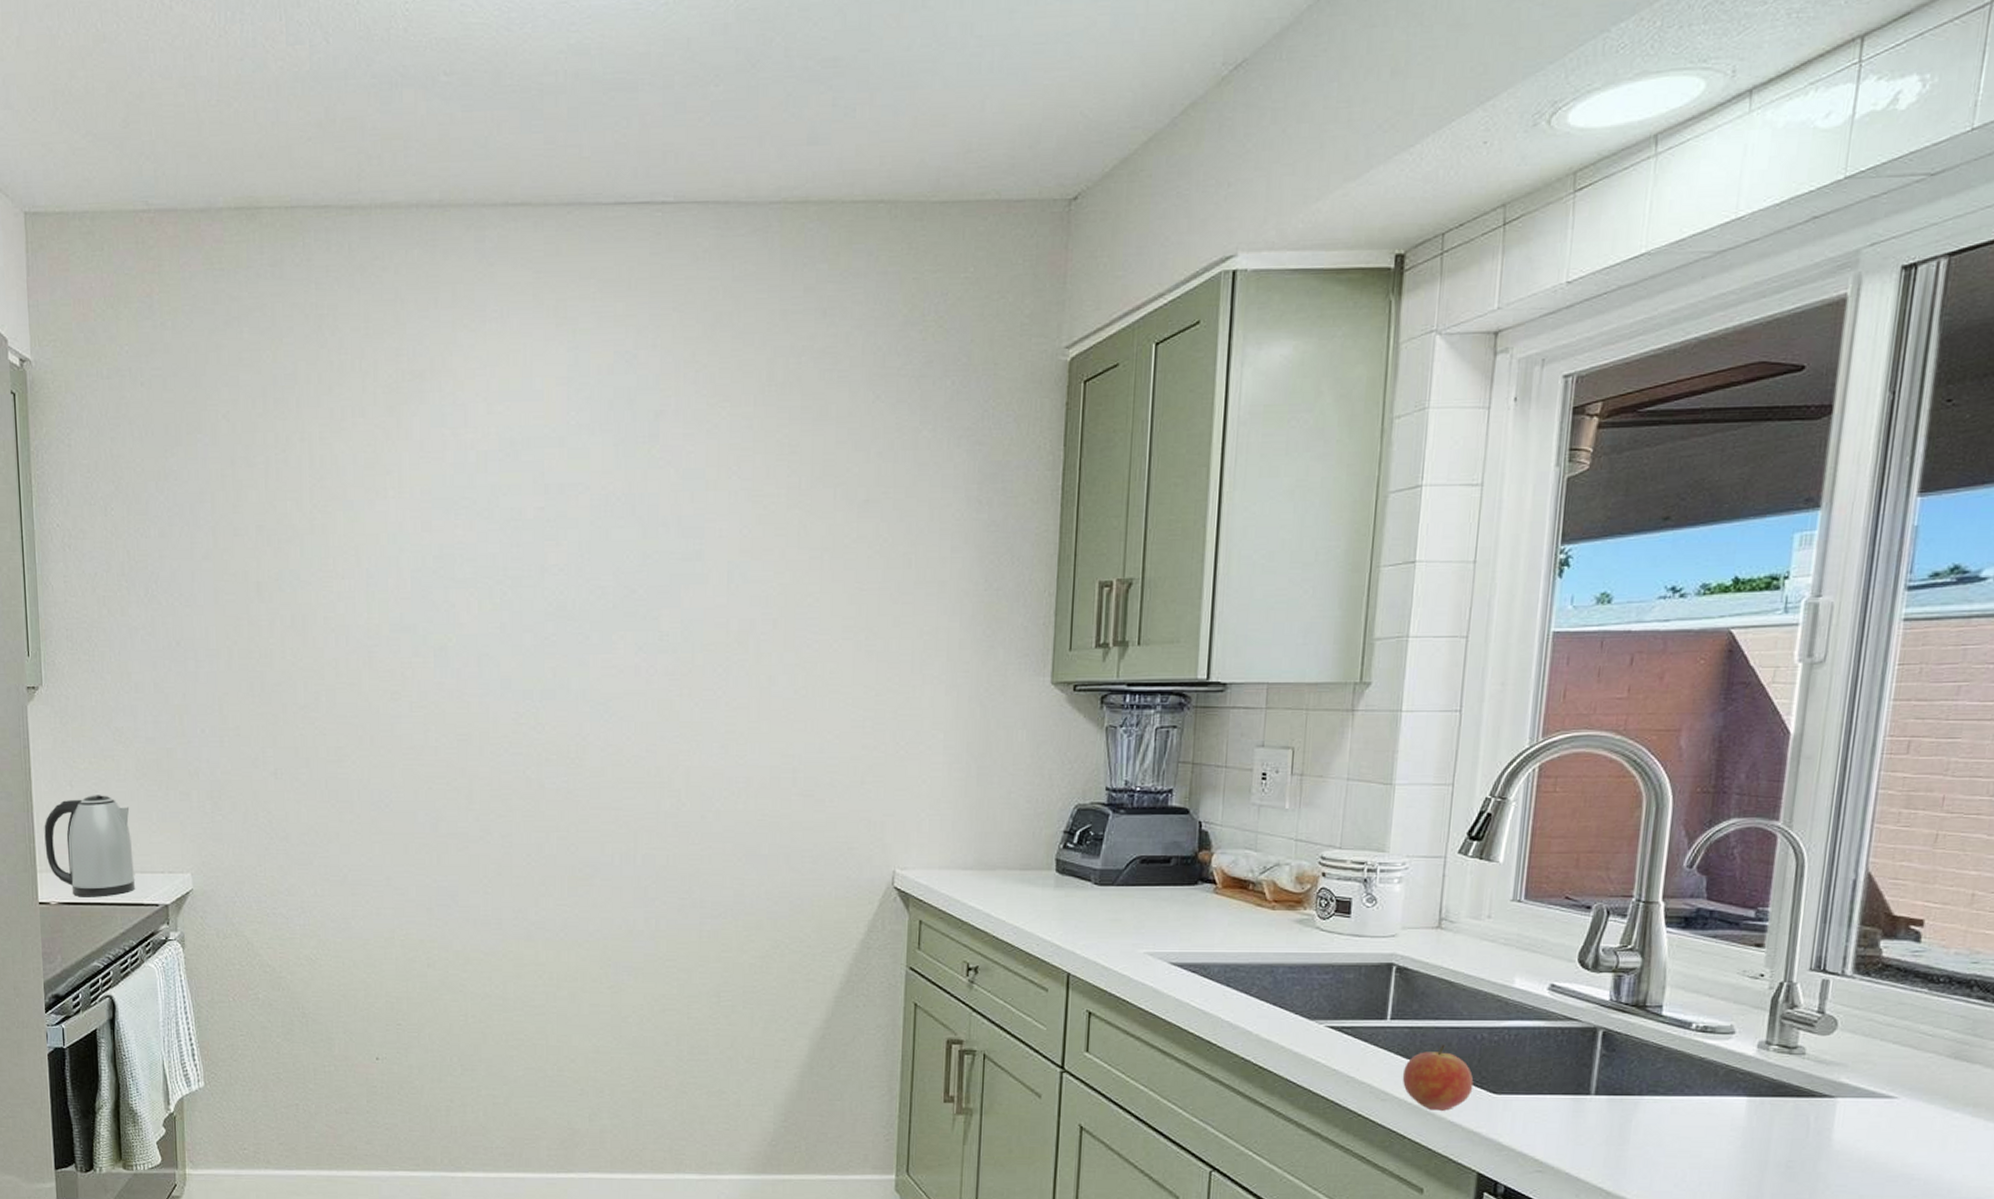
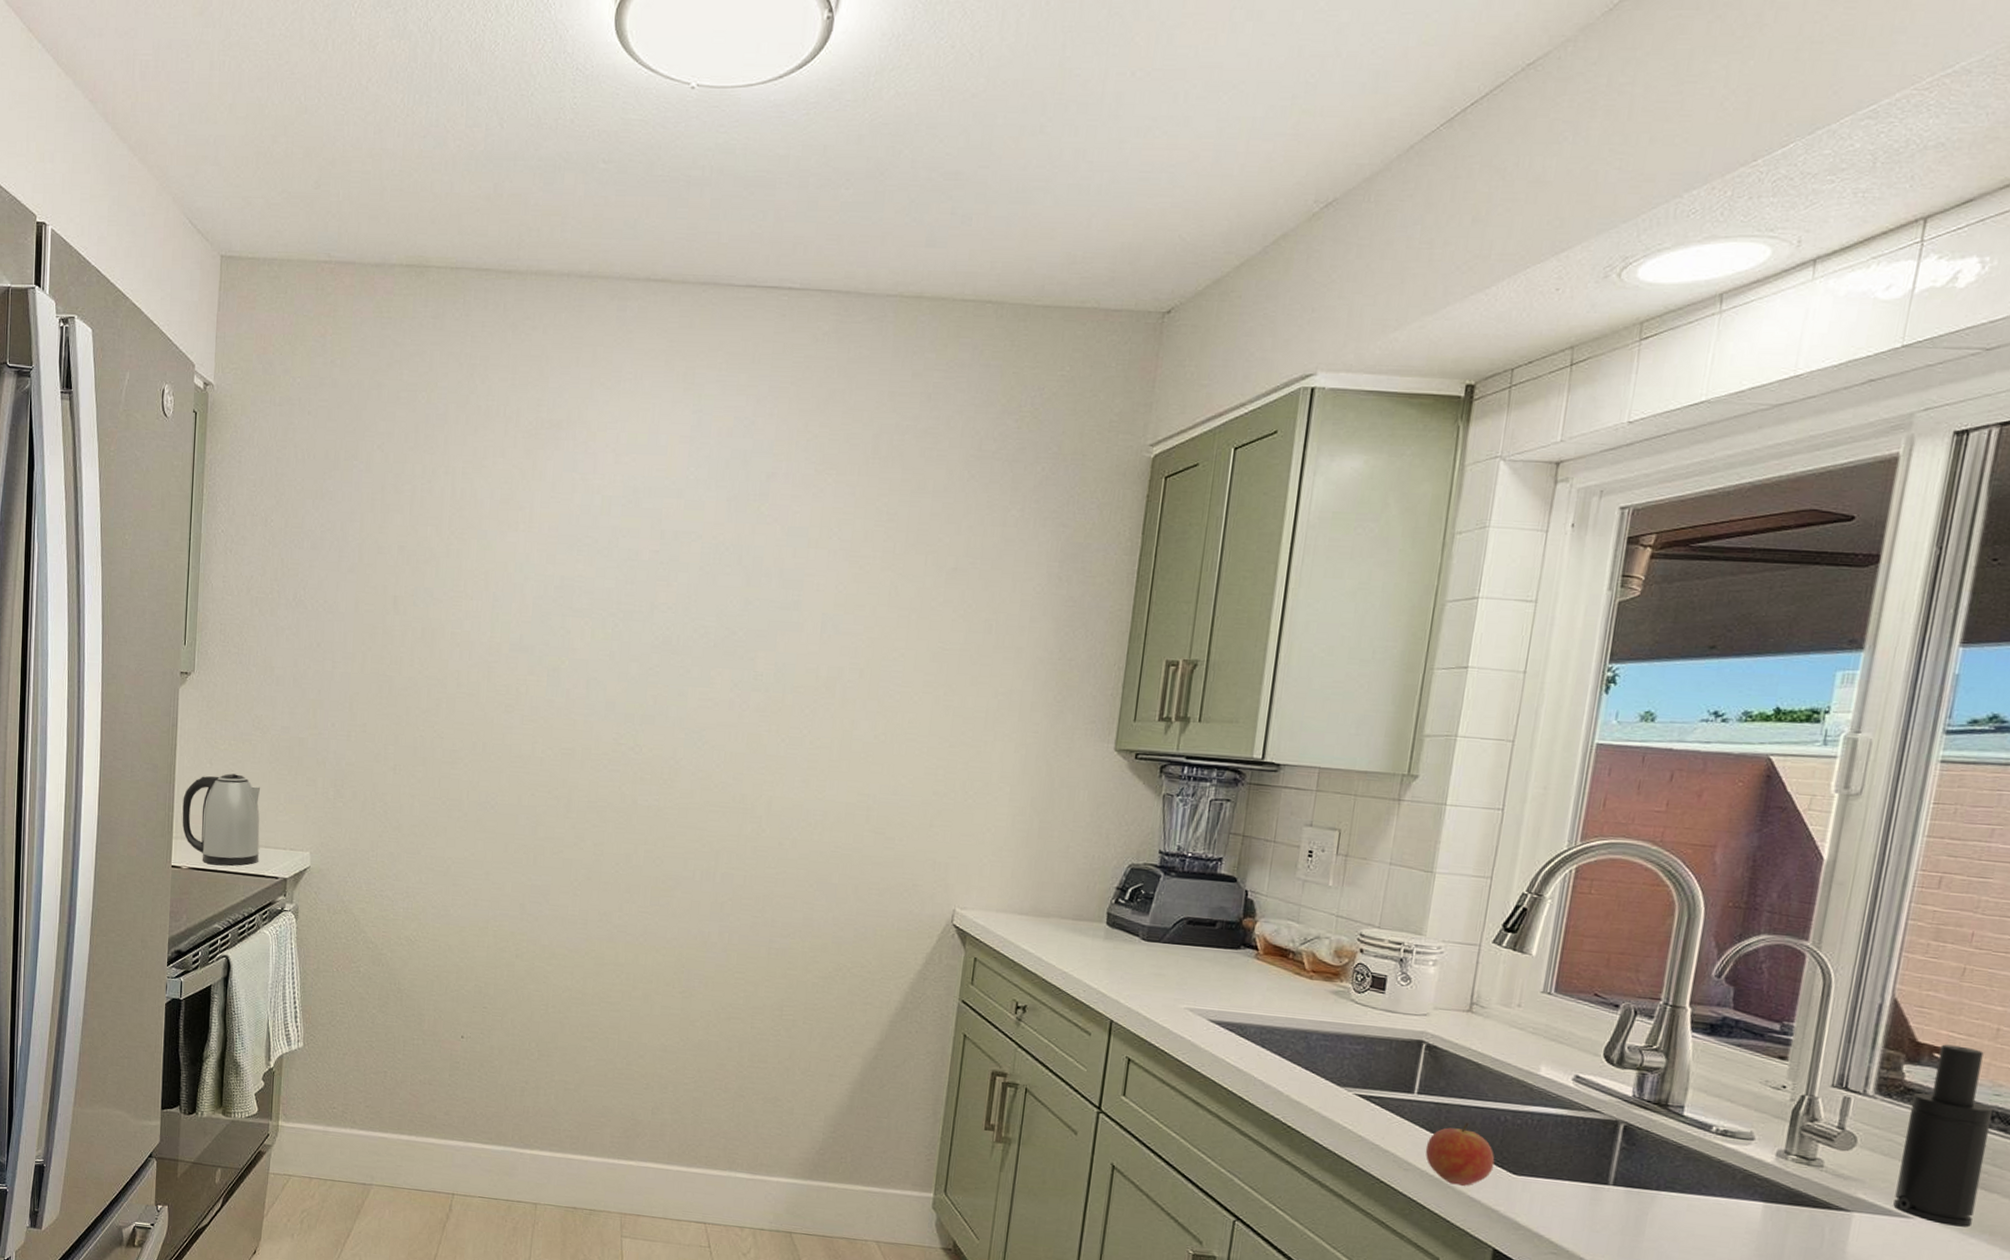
soap dispenser: none [1877,915,1971,1102] -> present [1893,1044,1993,1227]

